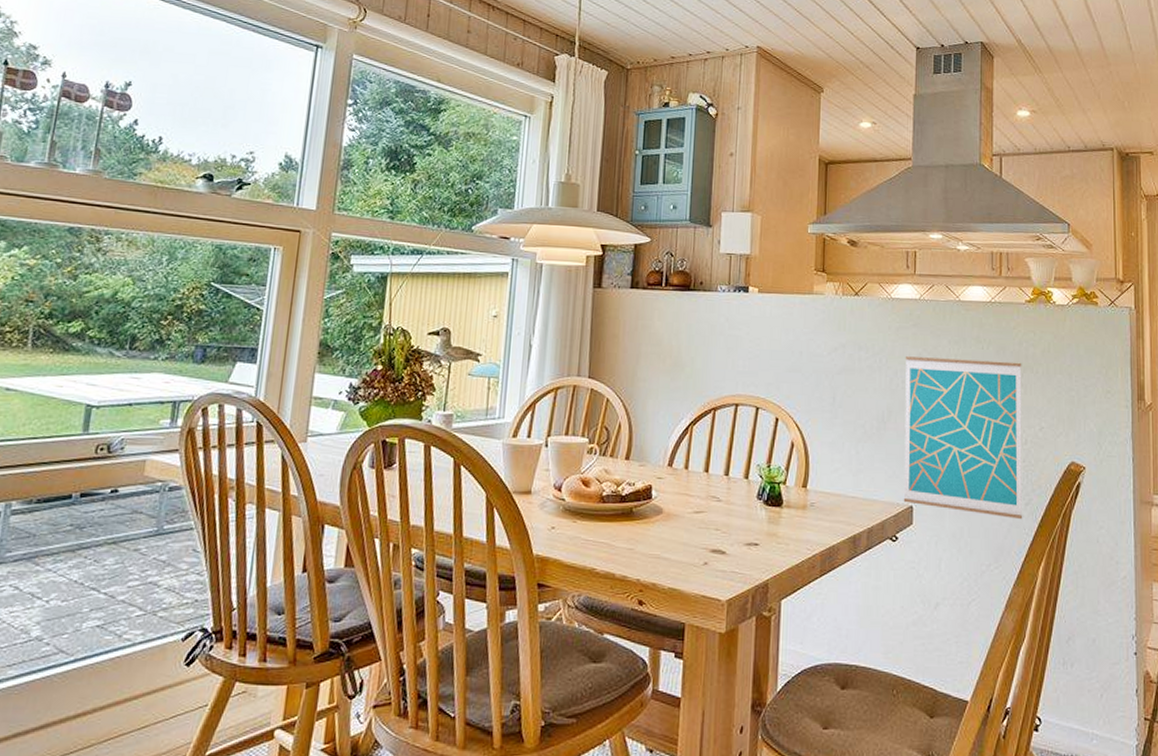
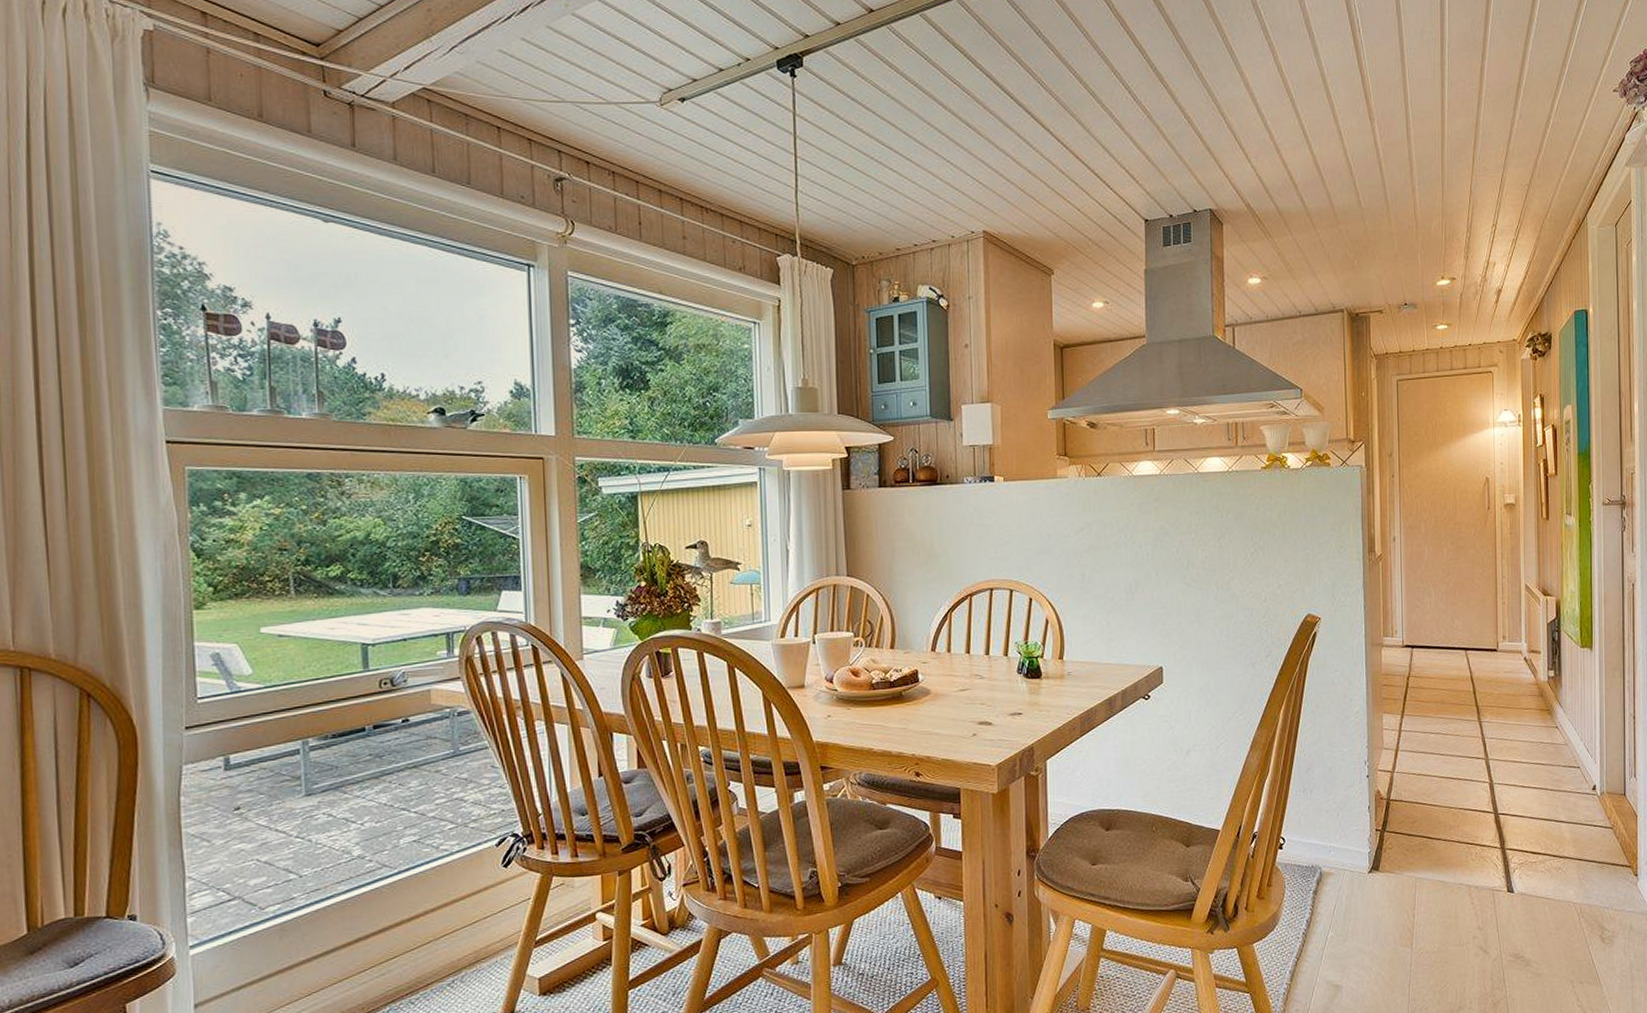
wall art: present [903,356,1023,519] -> none [1148,526,1264,670]

